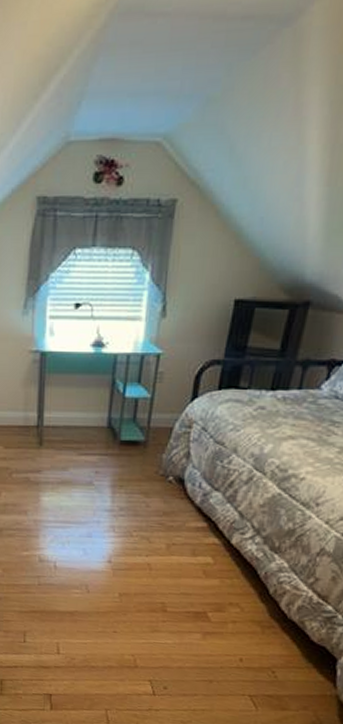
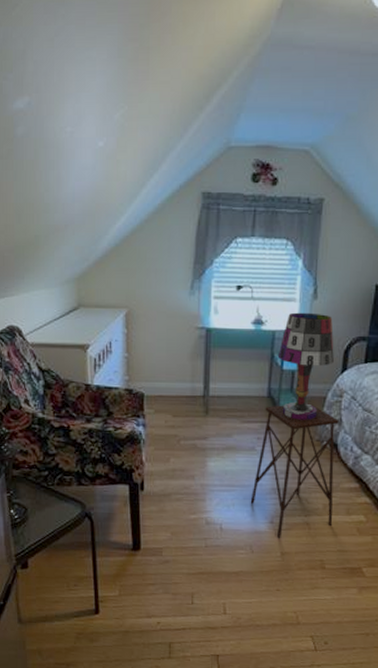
side table: none [86,433,187,578] -> present [250,402,339,538]
table lamp: none [119,333,184,453] -> present [277,312,334,420]

